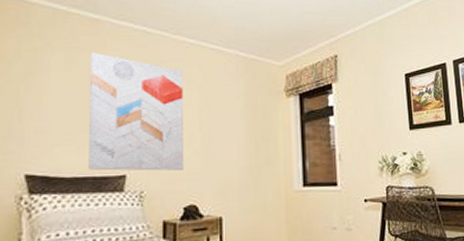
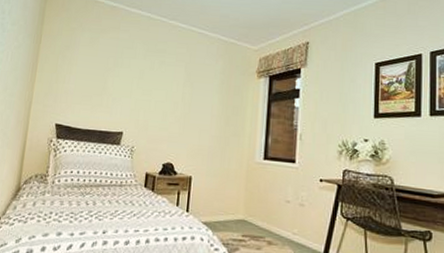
wall art: present [88,52,183,171] -> none [97,32,174,133]

